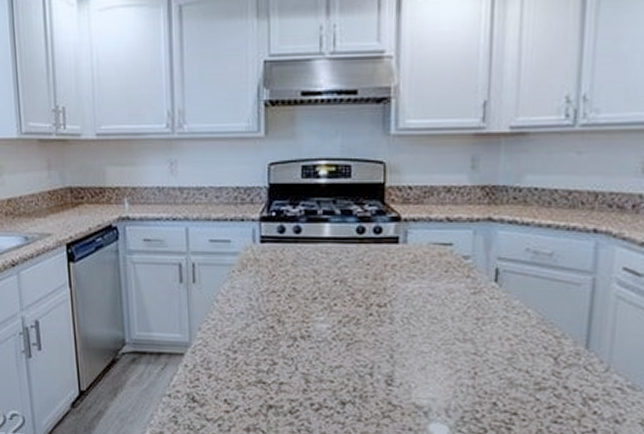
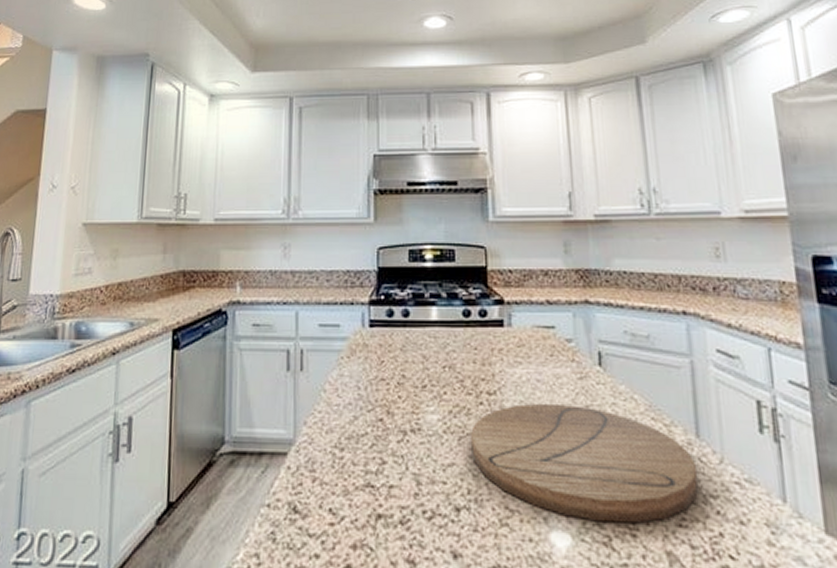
cutting board: none [359,315,582,419] -> present [471,403,699,524]

